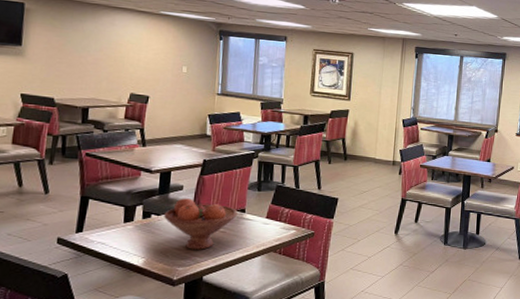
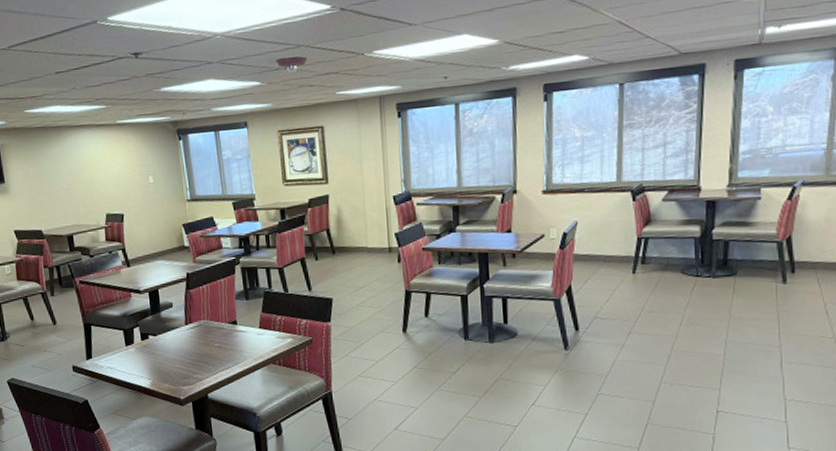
fruit bowl: present [164,198,238,250] -> none [160,315,230,368]

